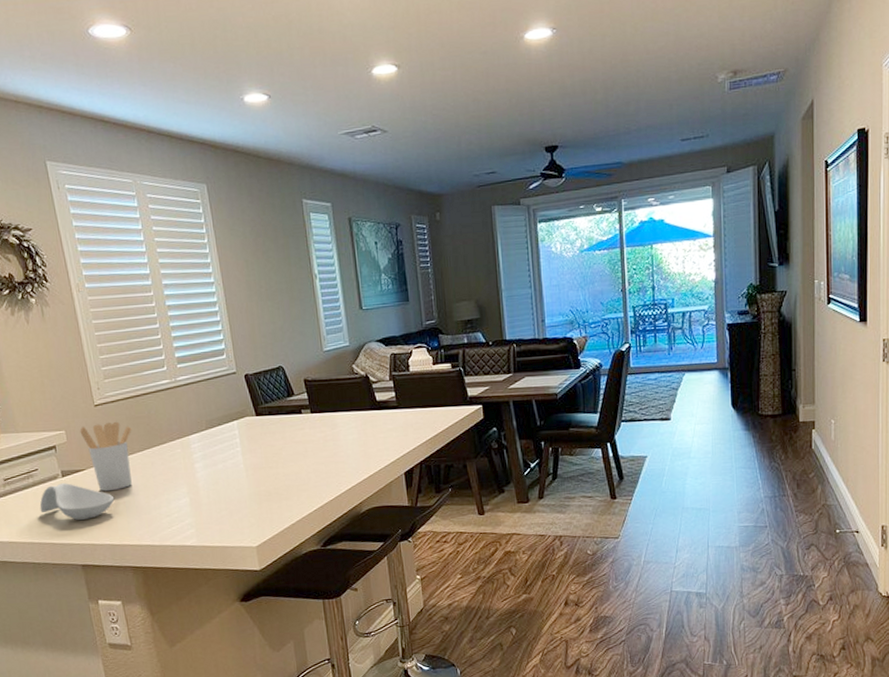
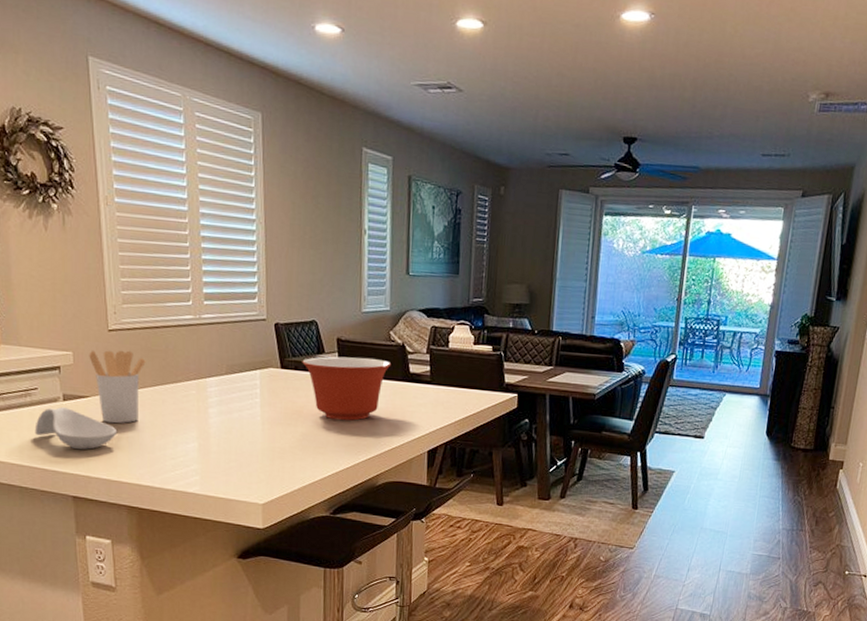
mixing bowl: none [274,393,358,456] -> present [302,356,392,421]

